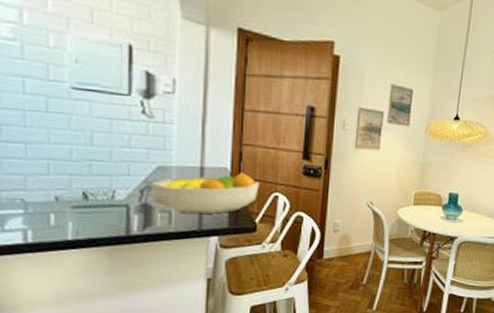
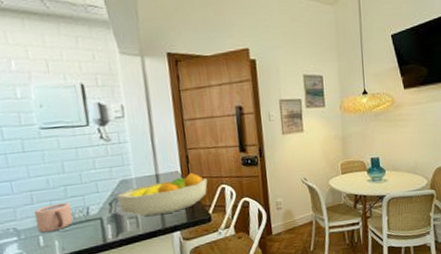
mug: none [48,179,95,211] -> present [34,202,73,233]

